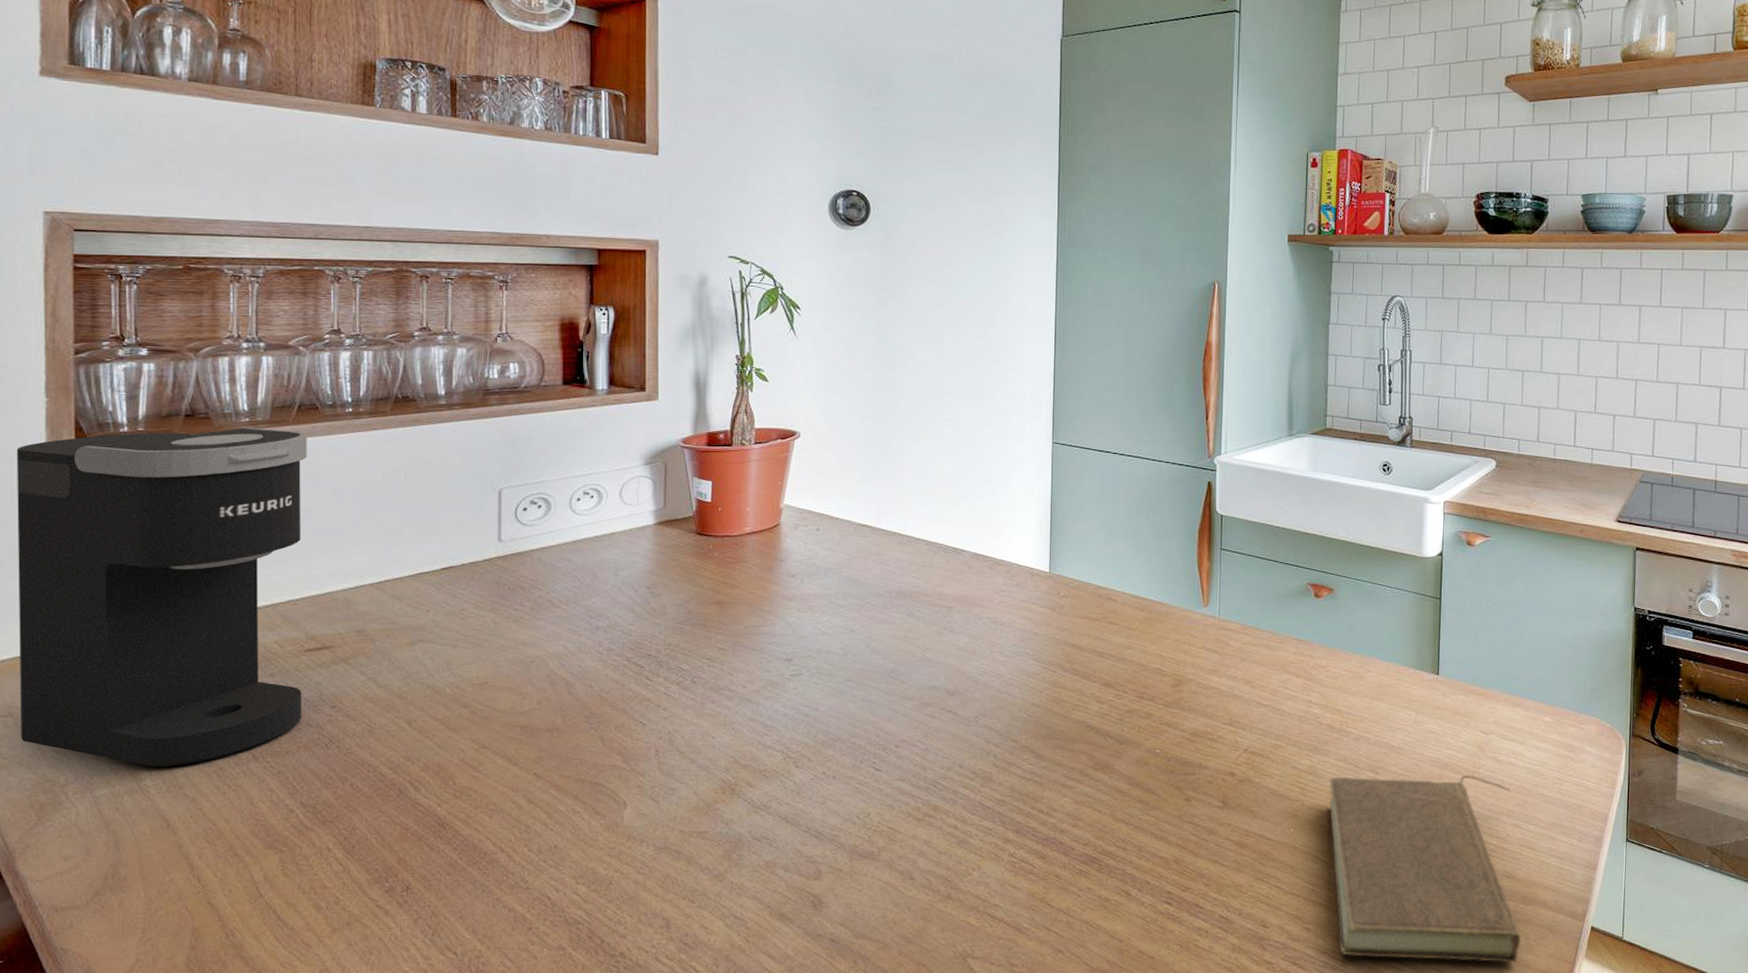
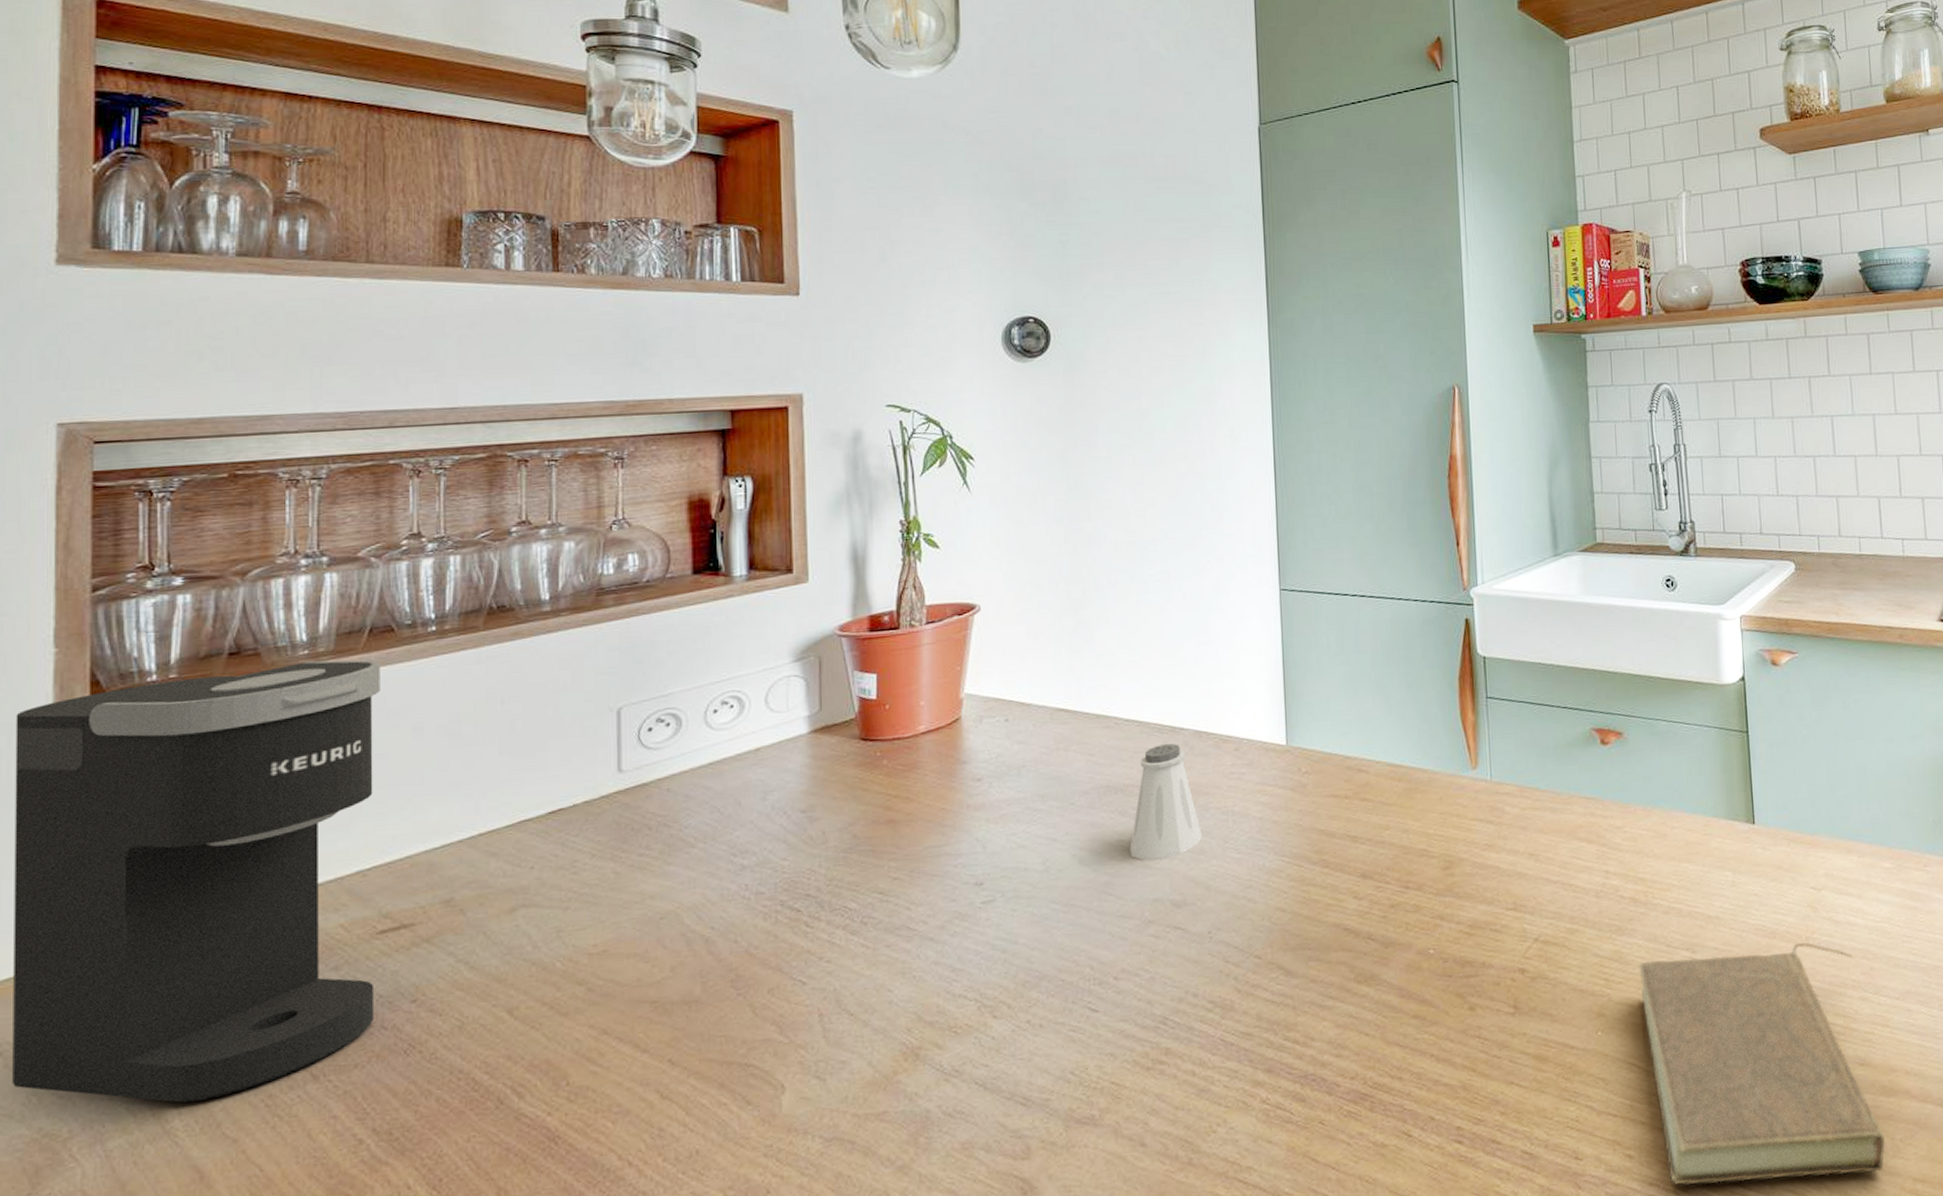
saltshaker: none [914,562,974,656] -> present [1129,744,1202,861]

